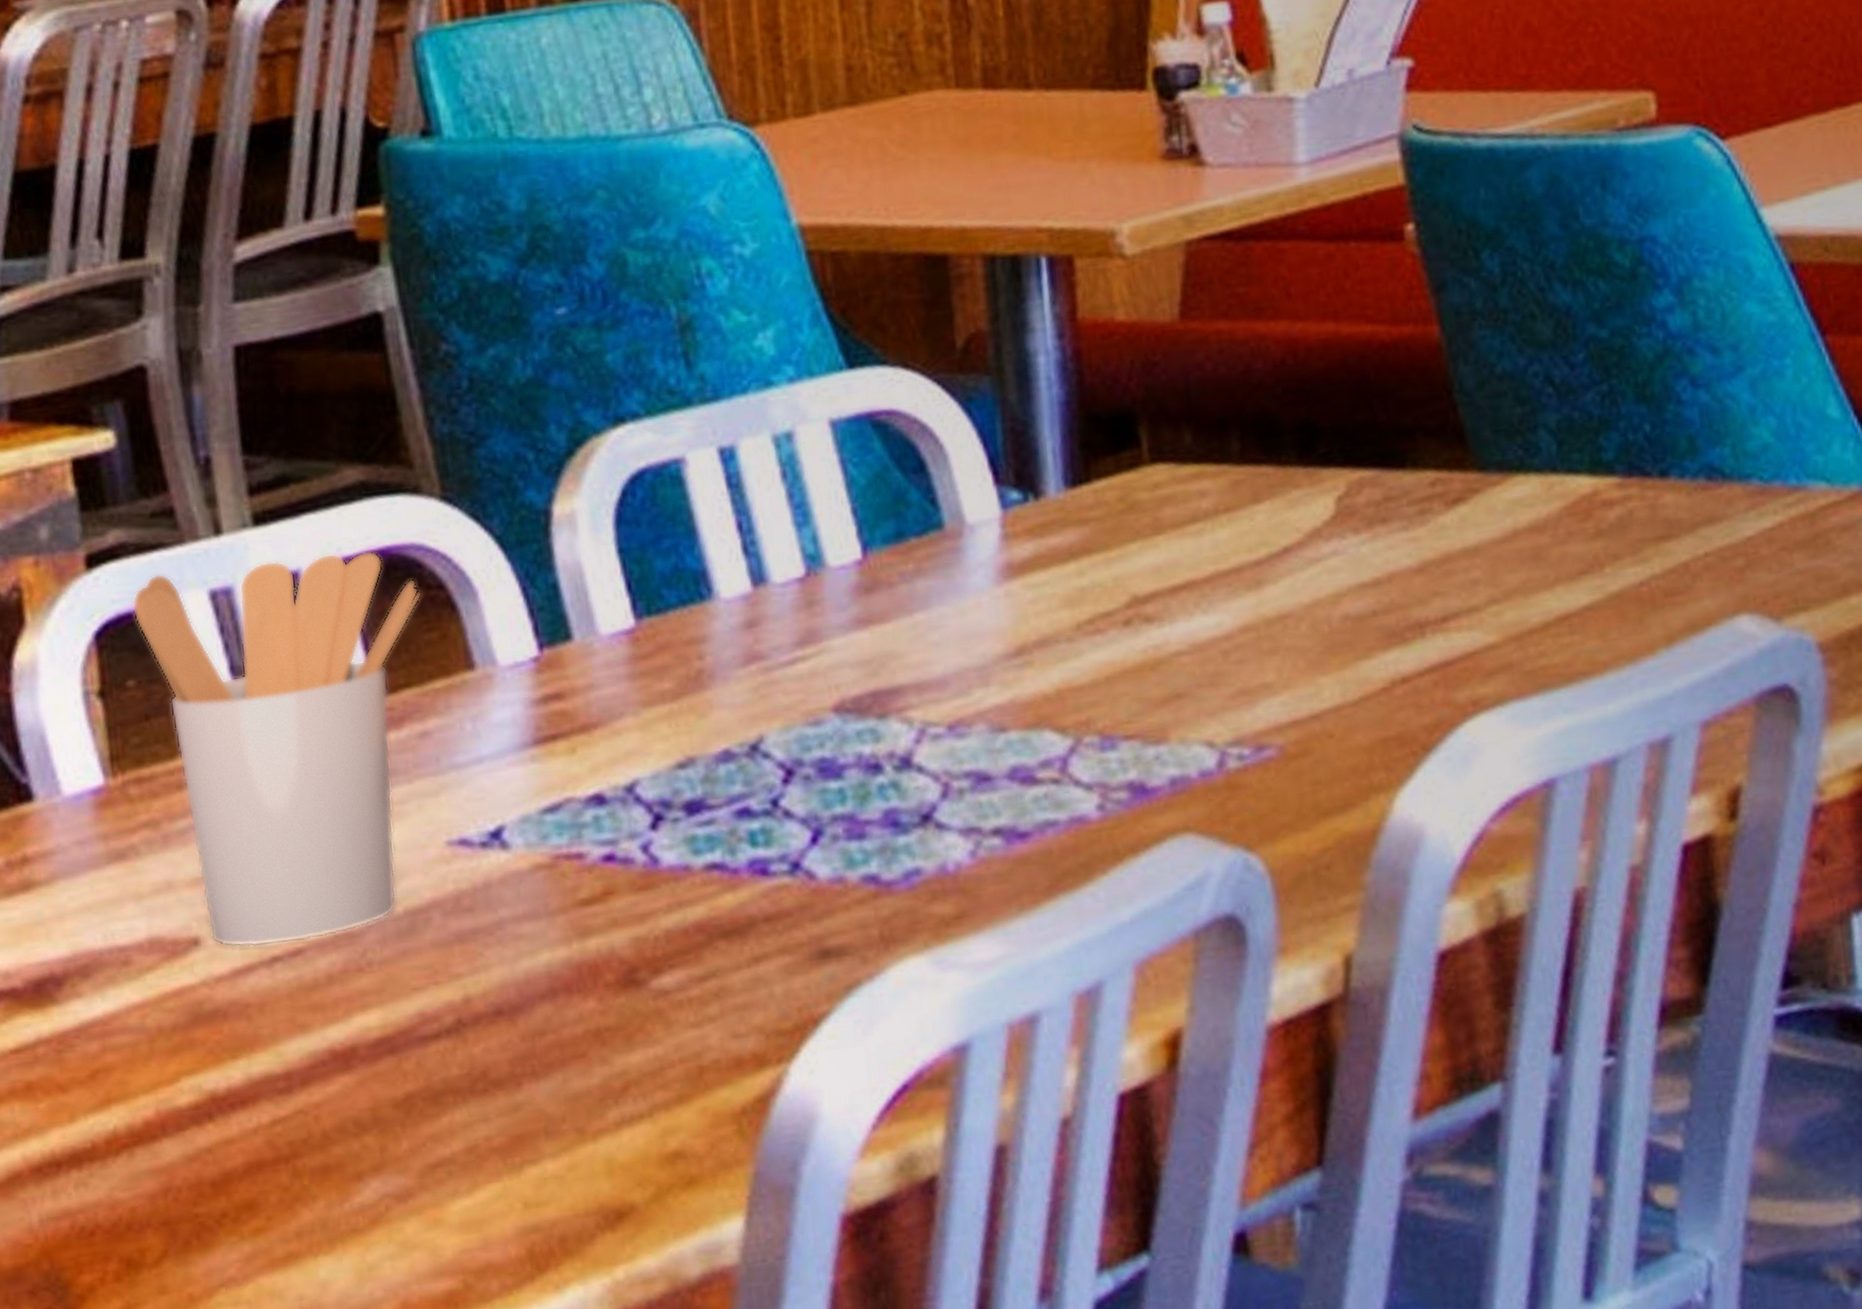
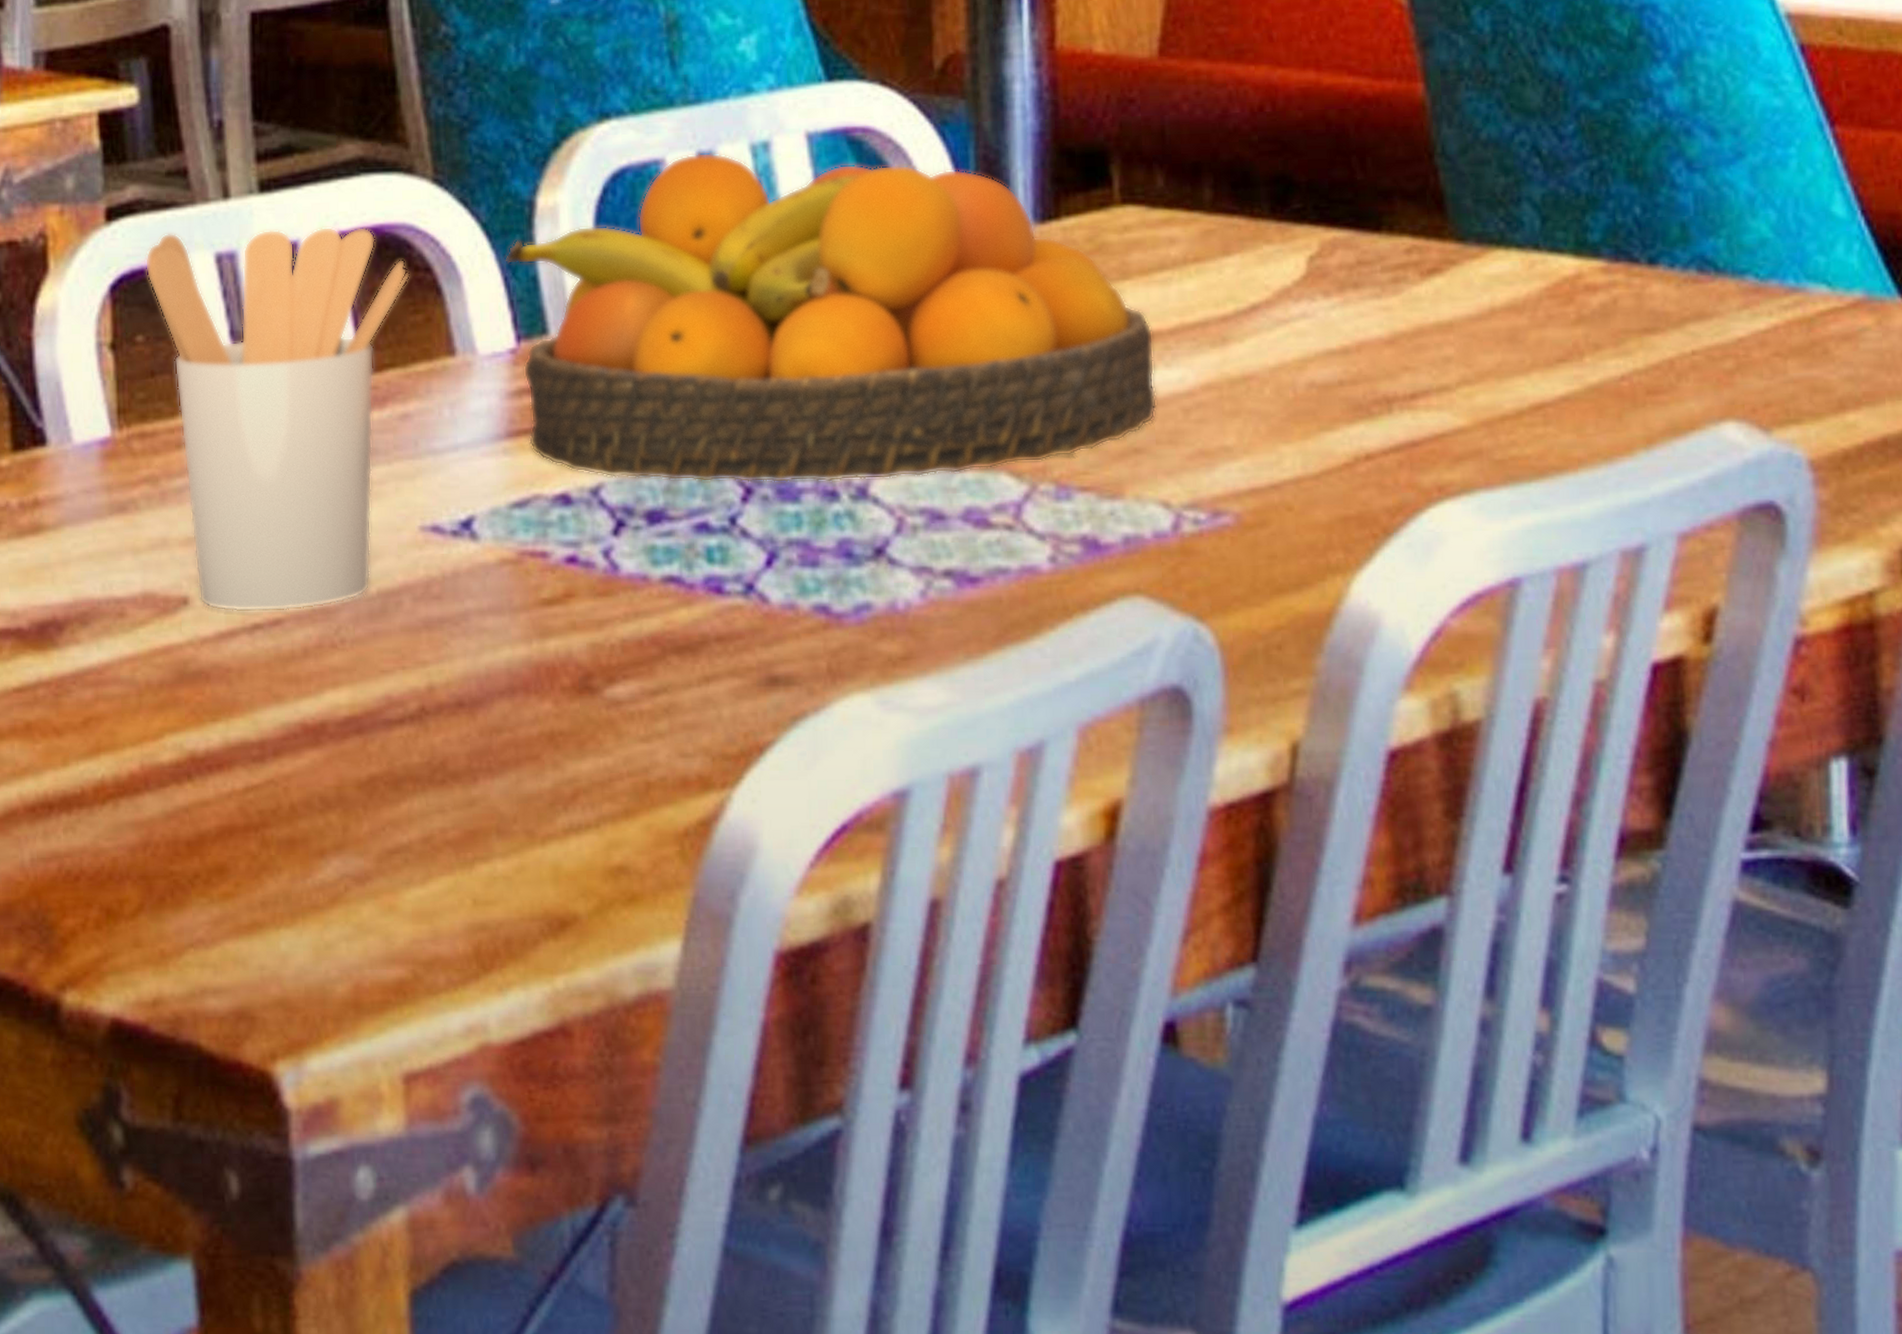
fruit bowl: none [522,443,1197,774] -> present [505,152,1158,483]

